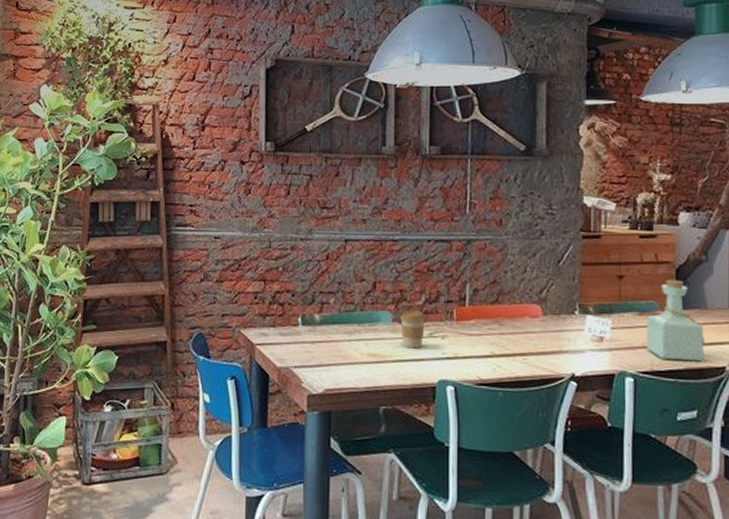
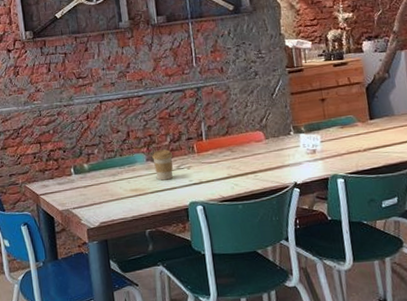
bottle: present [645,279,705,362] -> none [347,95,397,161]

